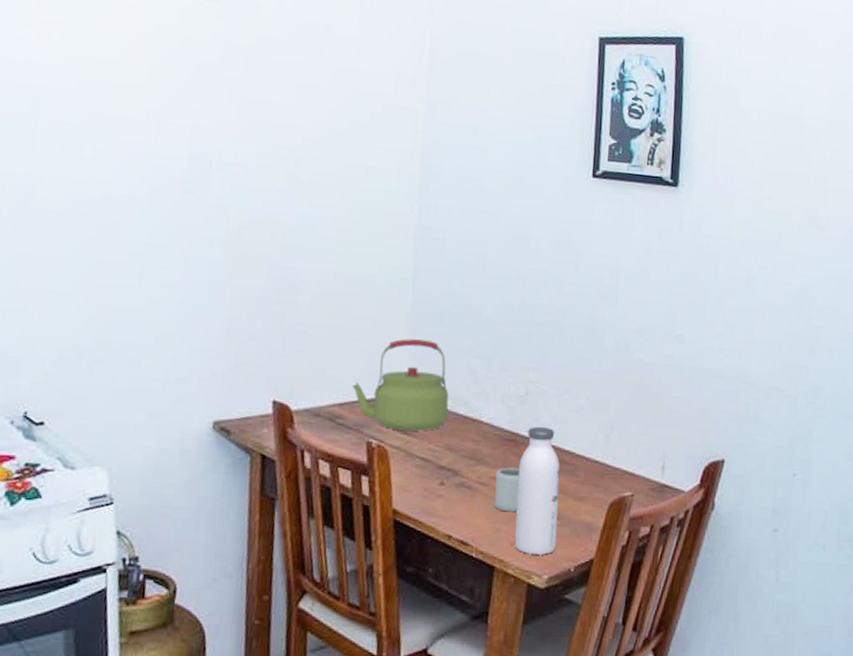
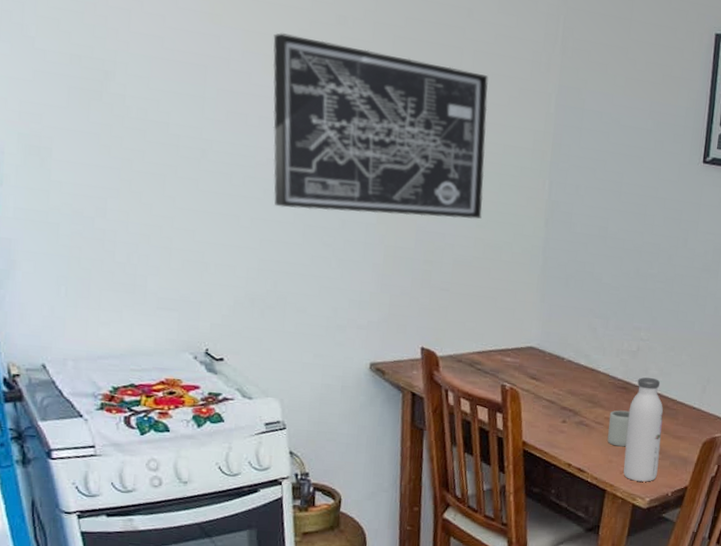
wall art: none [108,59,348,251] -> present [272,33,488,219]
kettle: present [352,338,449,431] -> none [490,298,572,378]

